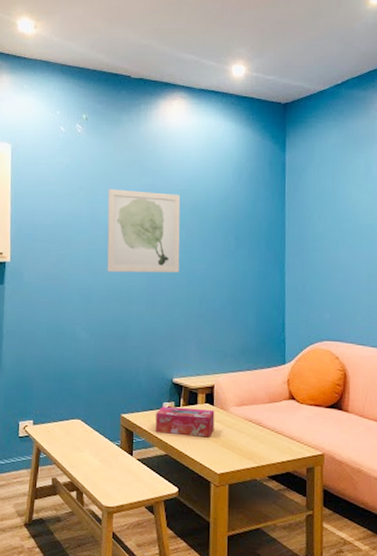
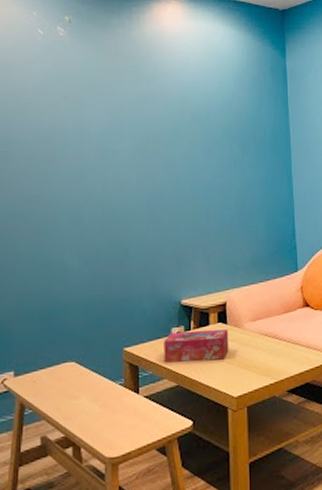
wall art: present [107,189,181,273] -> none [98,98,183,190]

